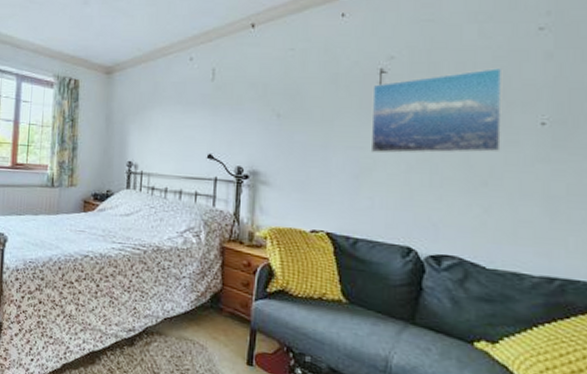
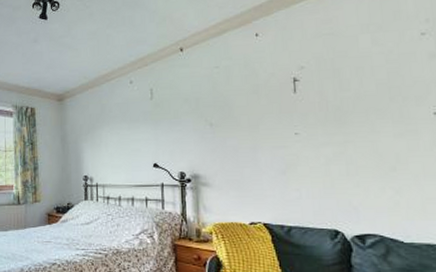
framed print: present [370,67,503,154] -> none [289,68,403,151]

